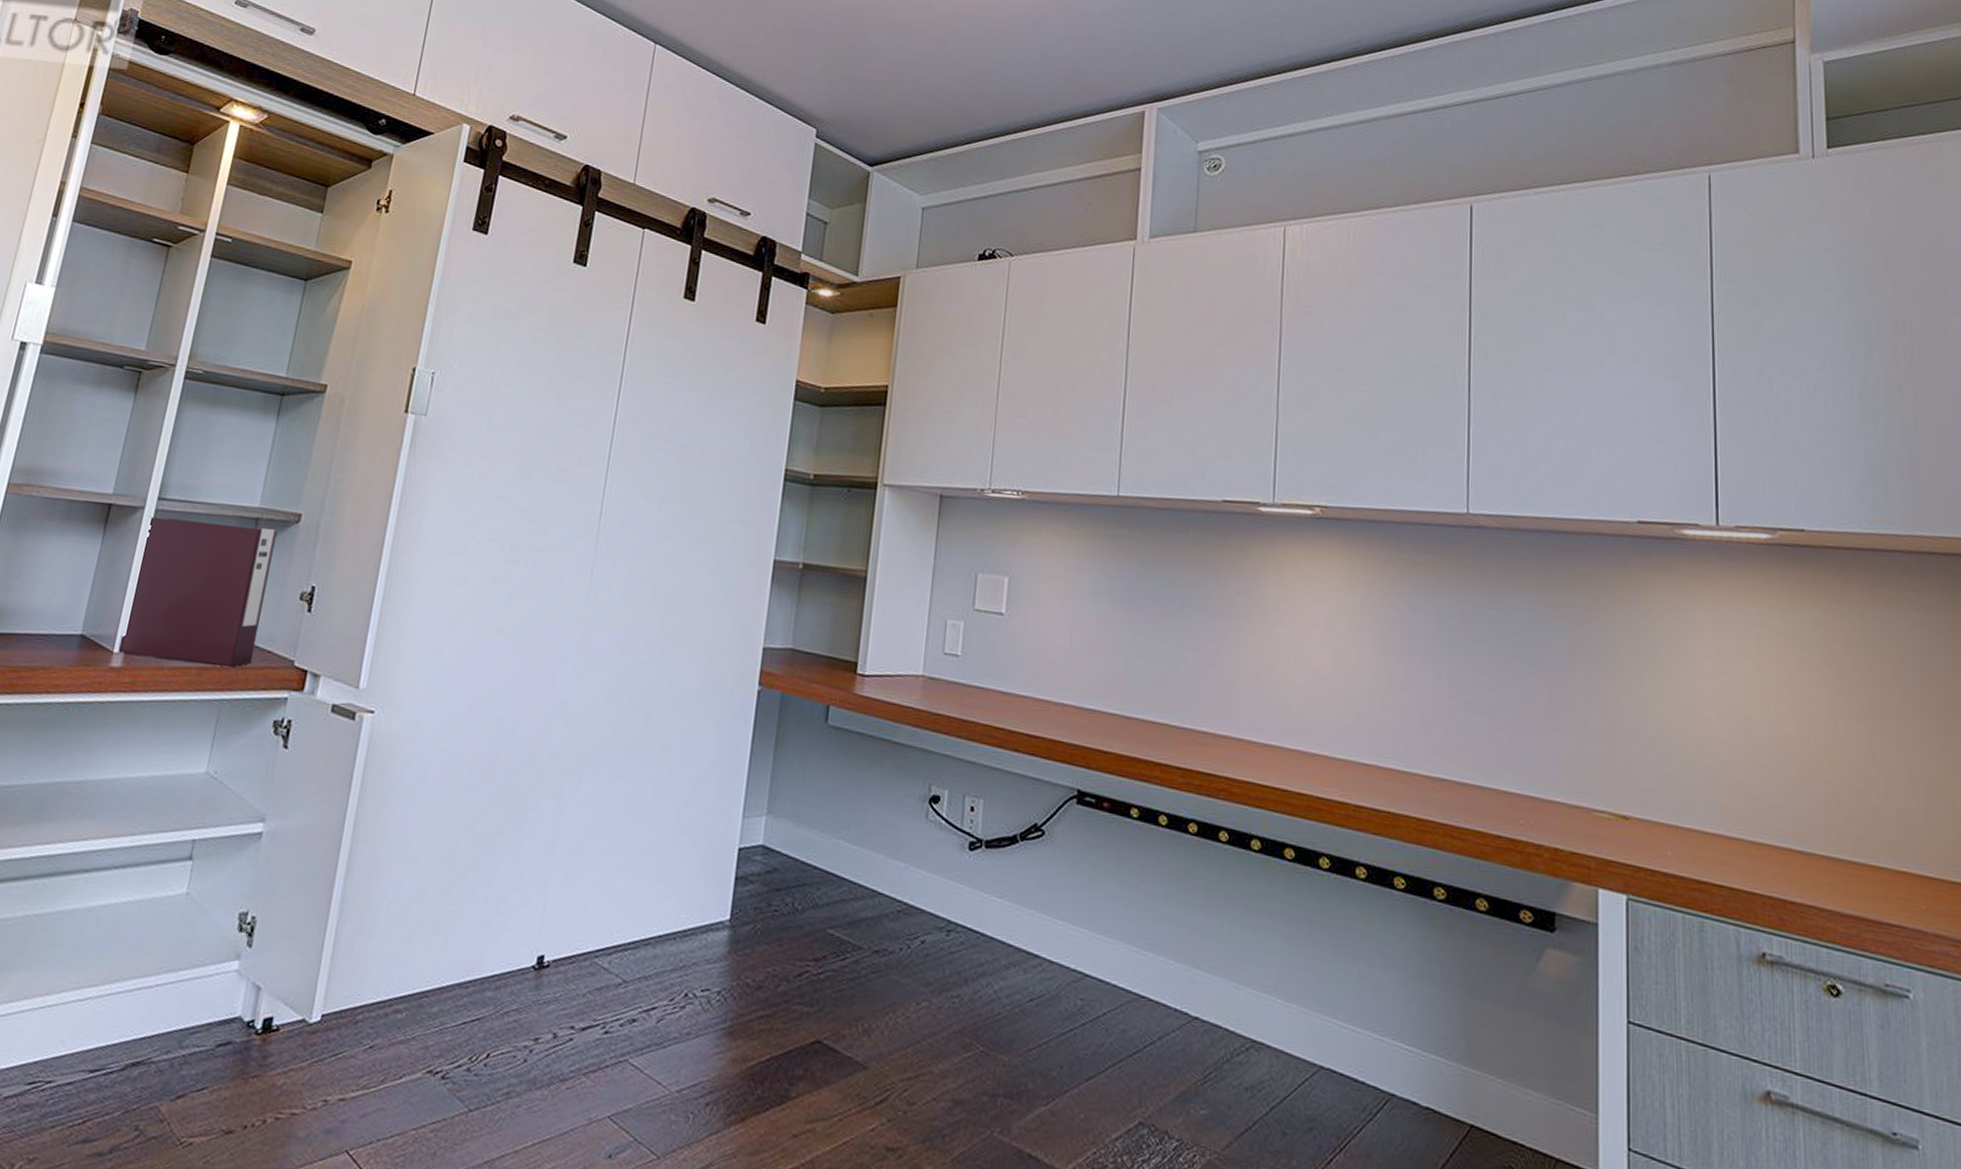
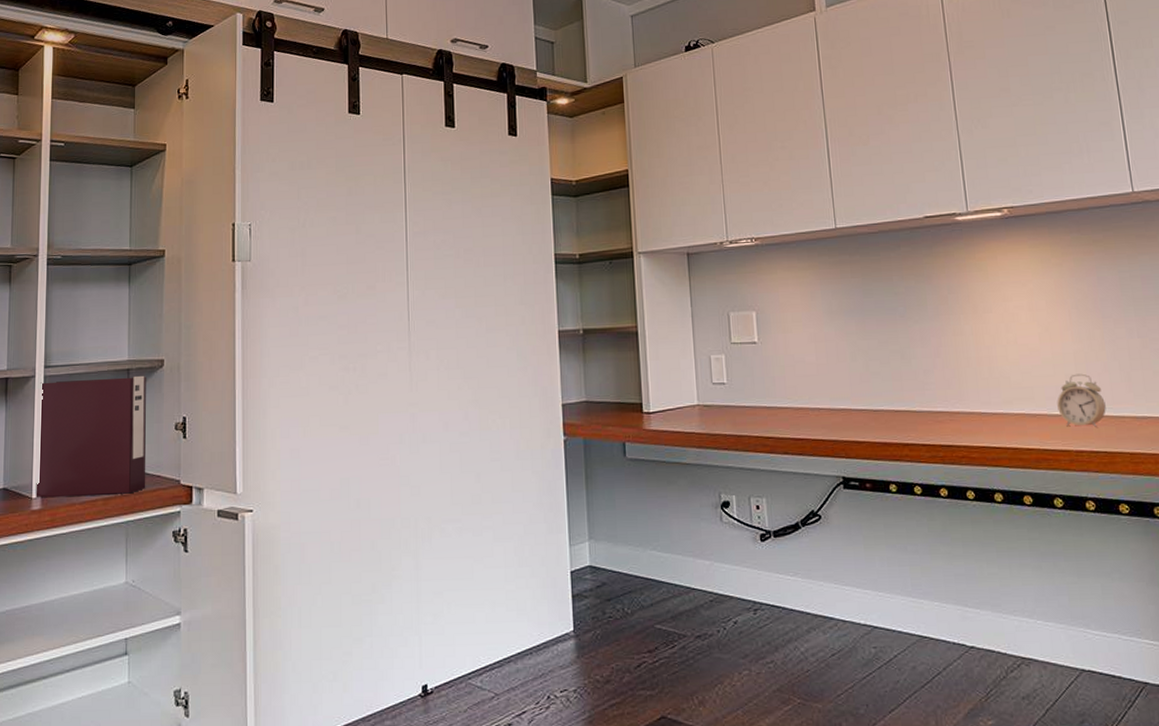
alarm clock: none [1341,714,1397,781] -> present [1057,373,1106,427]

